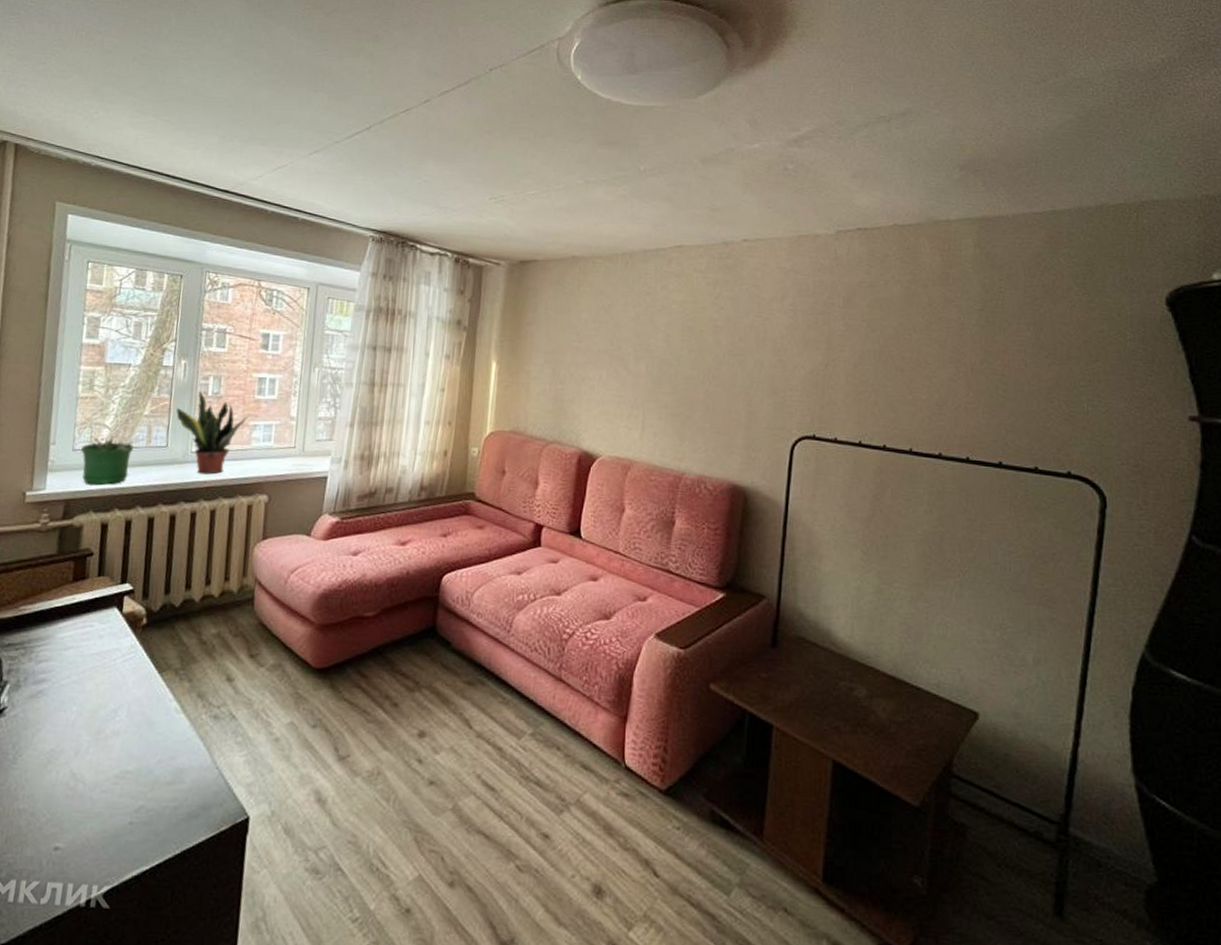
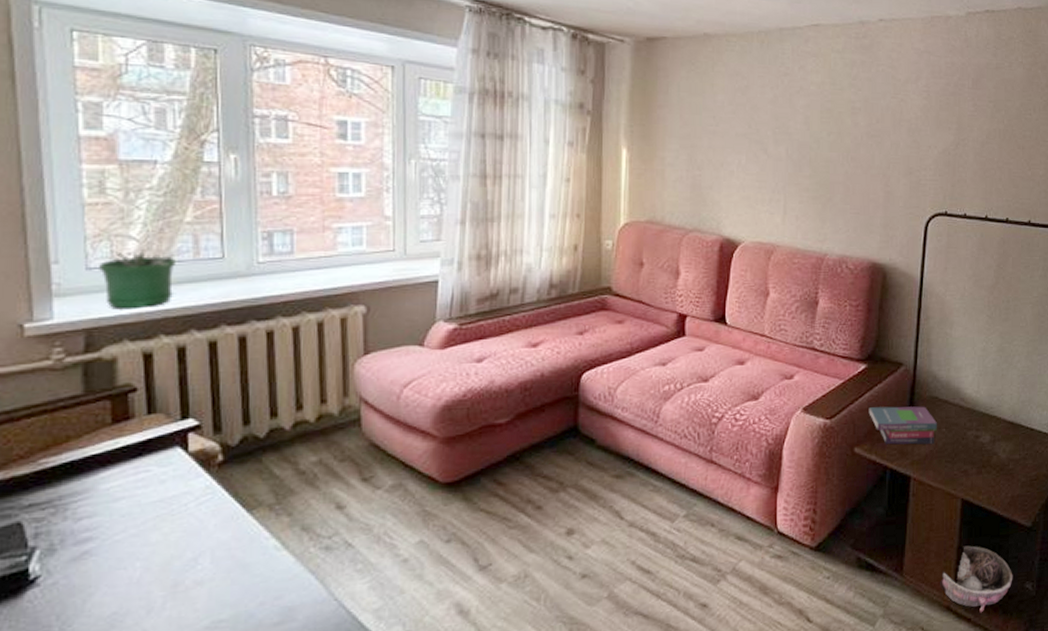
potted plant: present [176,392,250,475] -> none [231,192,332,287]
books: none [726,641,803,691] -> present [869,406,937,445]
decorative basket: none [807,817,897,905] -> present [940,545,1013,613]

